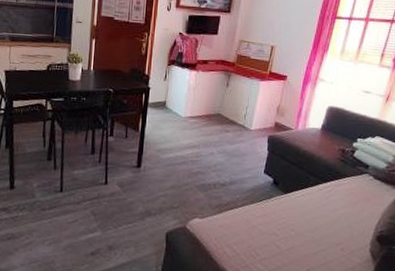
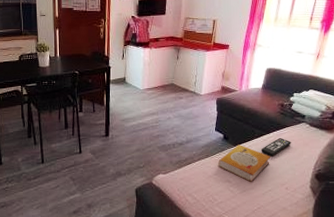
book: none [264,192,326,238] -> present [218,145,271,182]
remote control: none [315,188,351,210] -> present [261,137,291,157]

